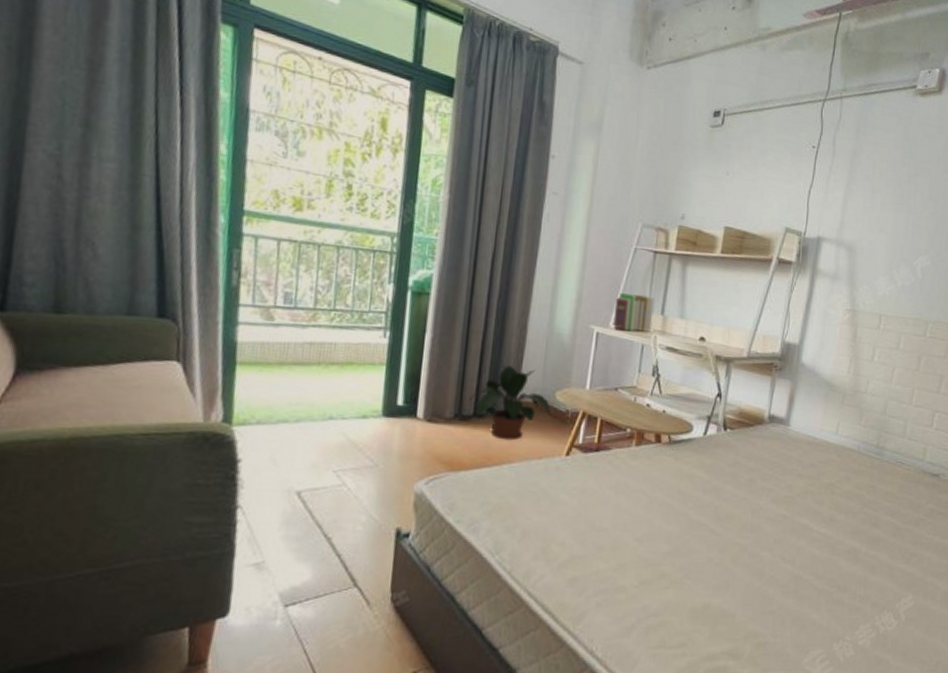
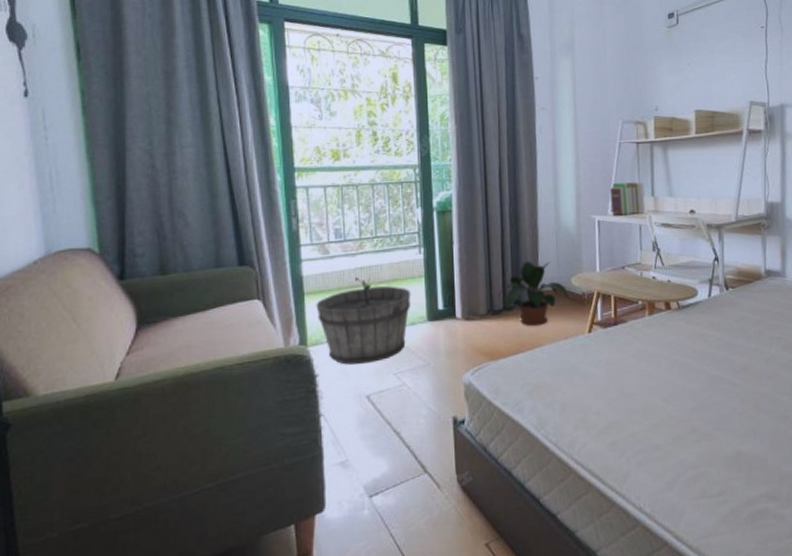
wooden bucket: none [249,353,368,455] -> present [316,277,411,365]

